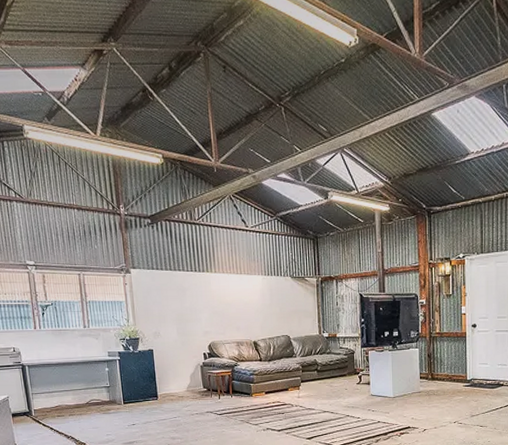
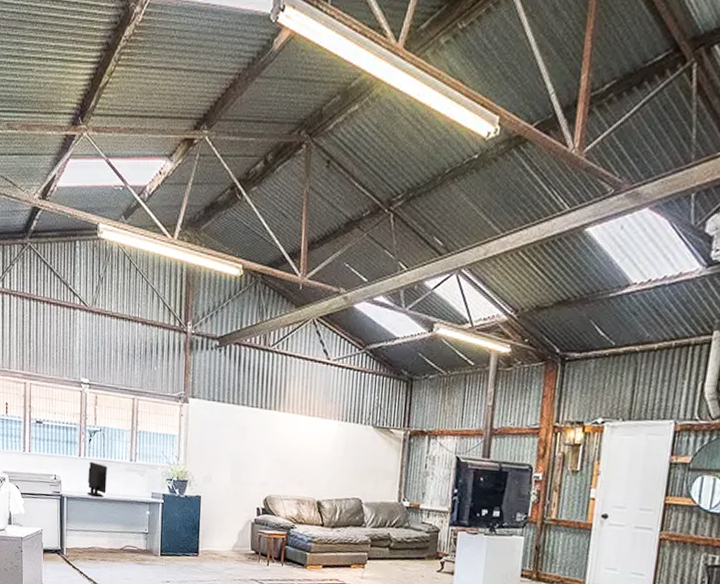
computer monitor: none [45,332,65,362] -> present [86,461,107,497]

